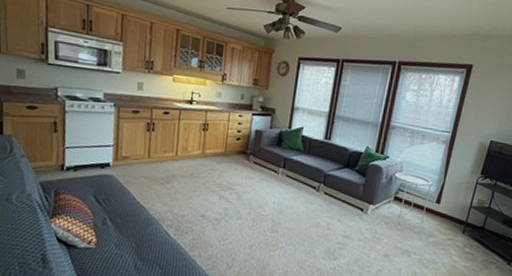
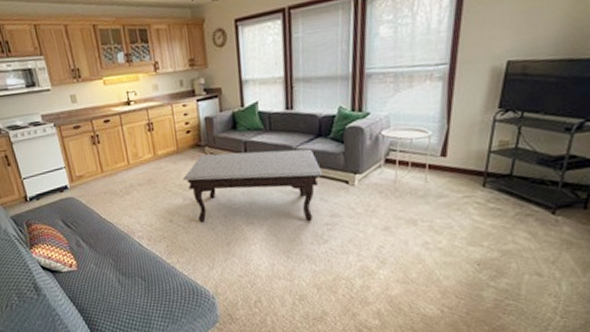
coffee table: none [222,162,344,239] -> present [182,149,323,223]

